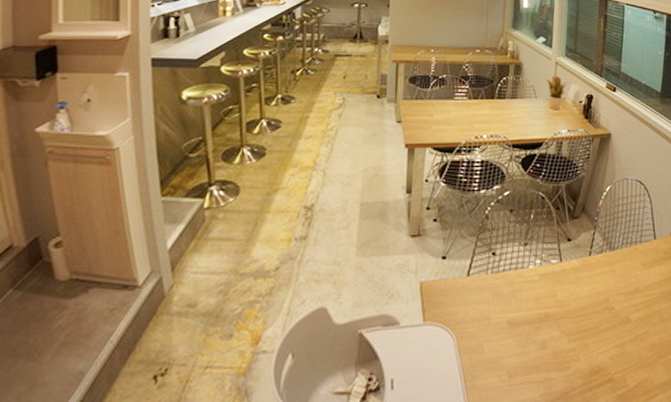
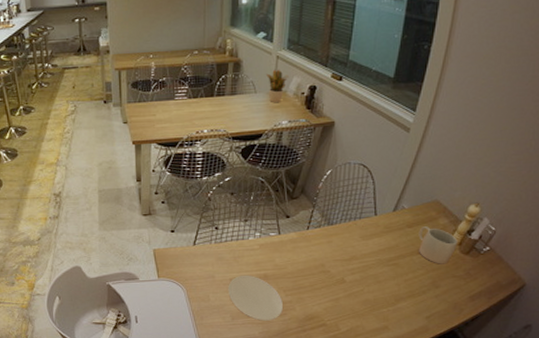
plate: none [505,314,567,378] -> present [228,275,284,321]

